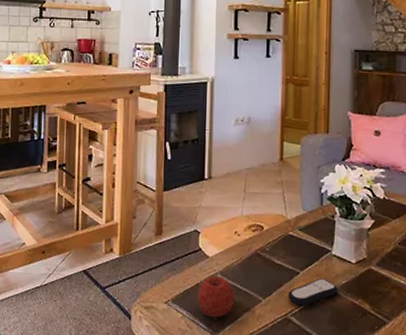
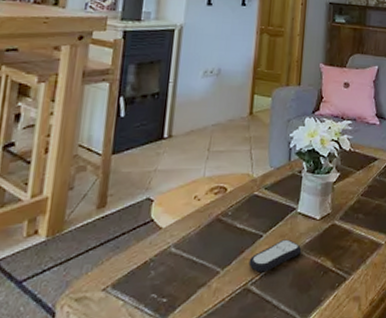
fruit: present [197,276,235,318] -> none [144,250,190,300]

